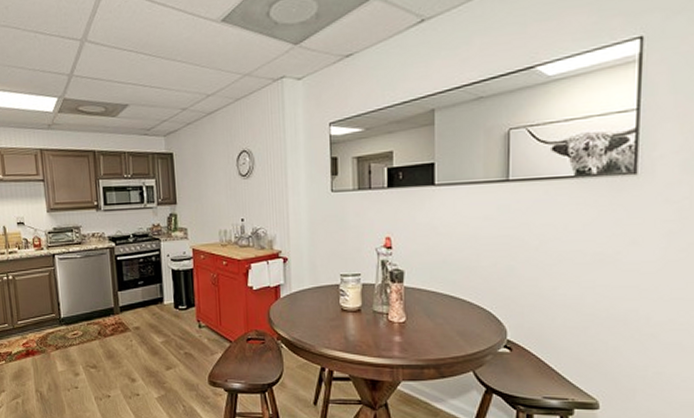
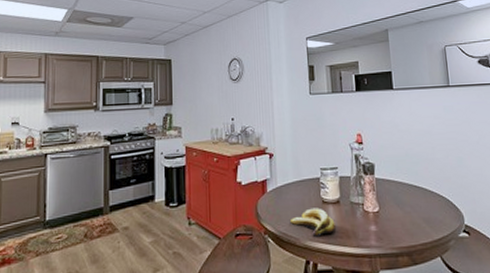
banana: none [304,316,355,345] -> present [289,208,336,237]

